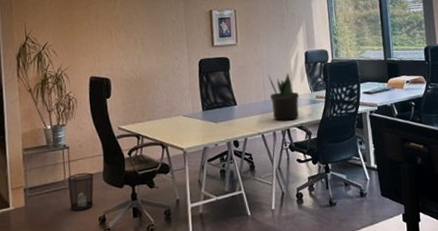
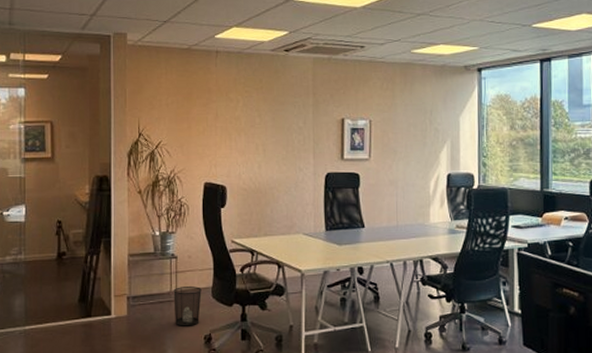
planter: present [268,73,300,121] -> none [403,196,437,251]

